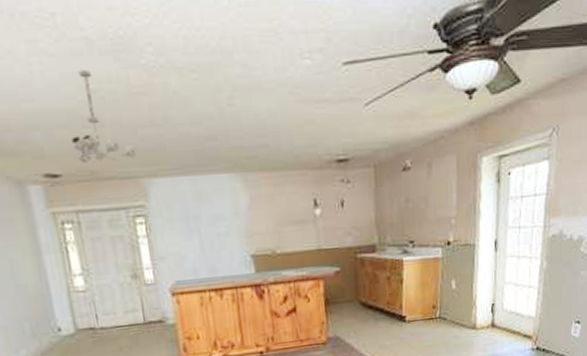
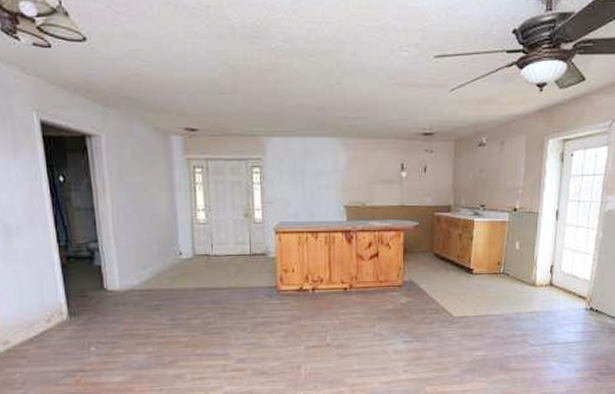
chandelier: present [70,69,138,165] -> none [209,49,261,123]

